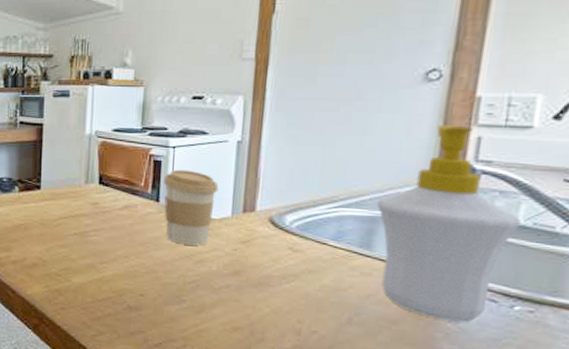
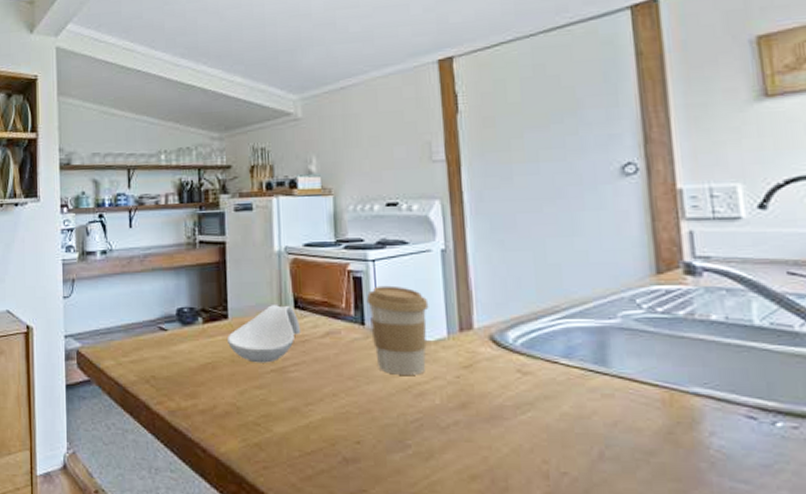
spoon rest: none [39,180,103,228] -> present [228,305,301,363]
soap bottle: present [377,125,522,322] -> none [602,220,758,447]

